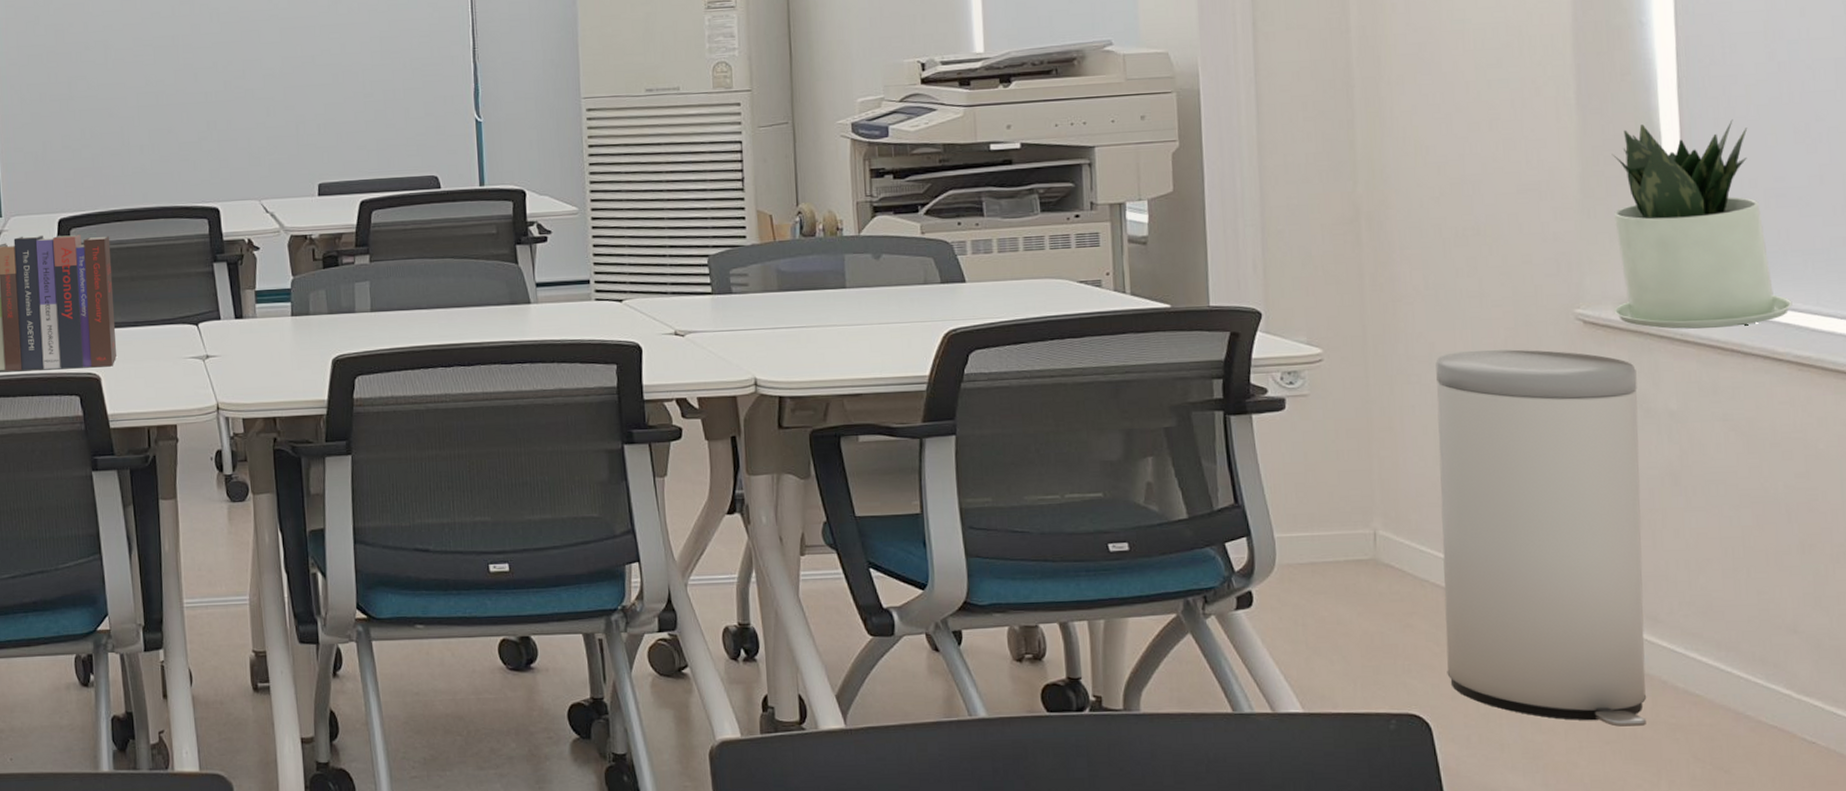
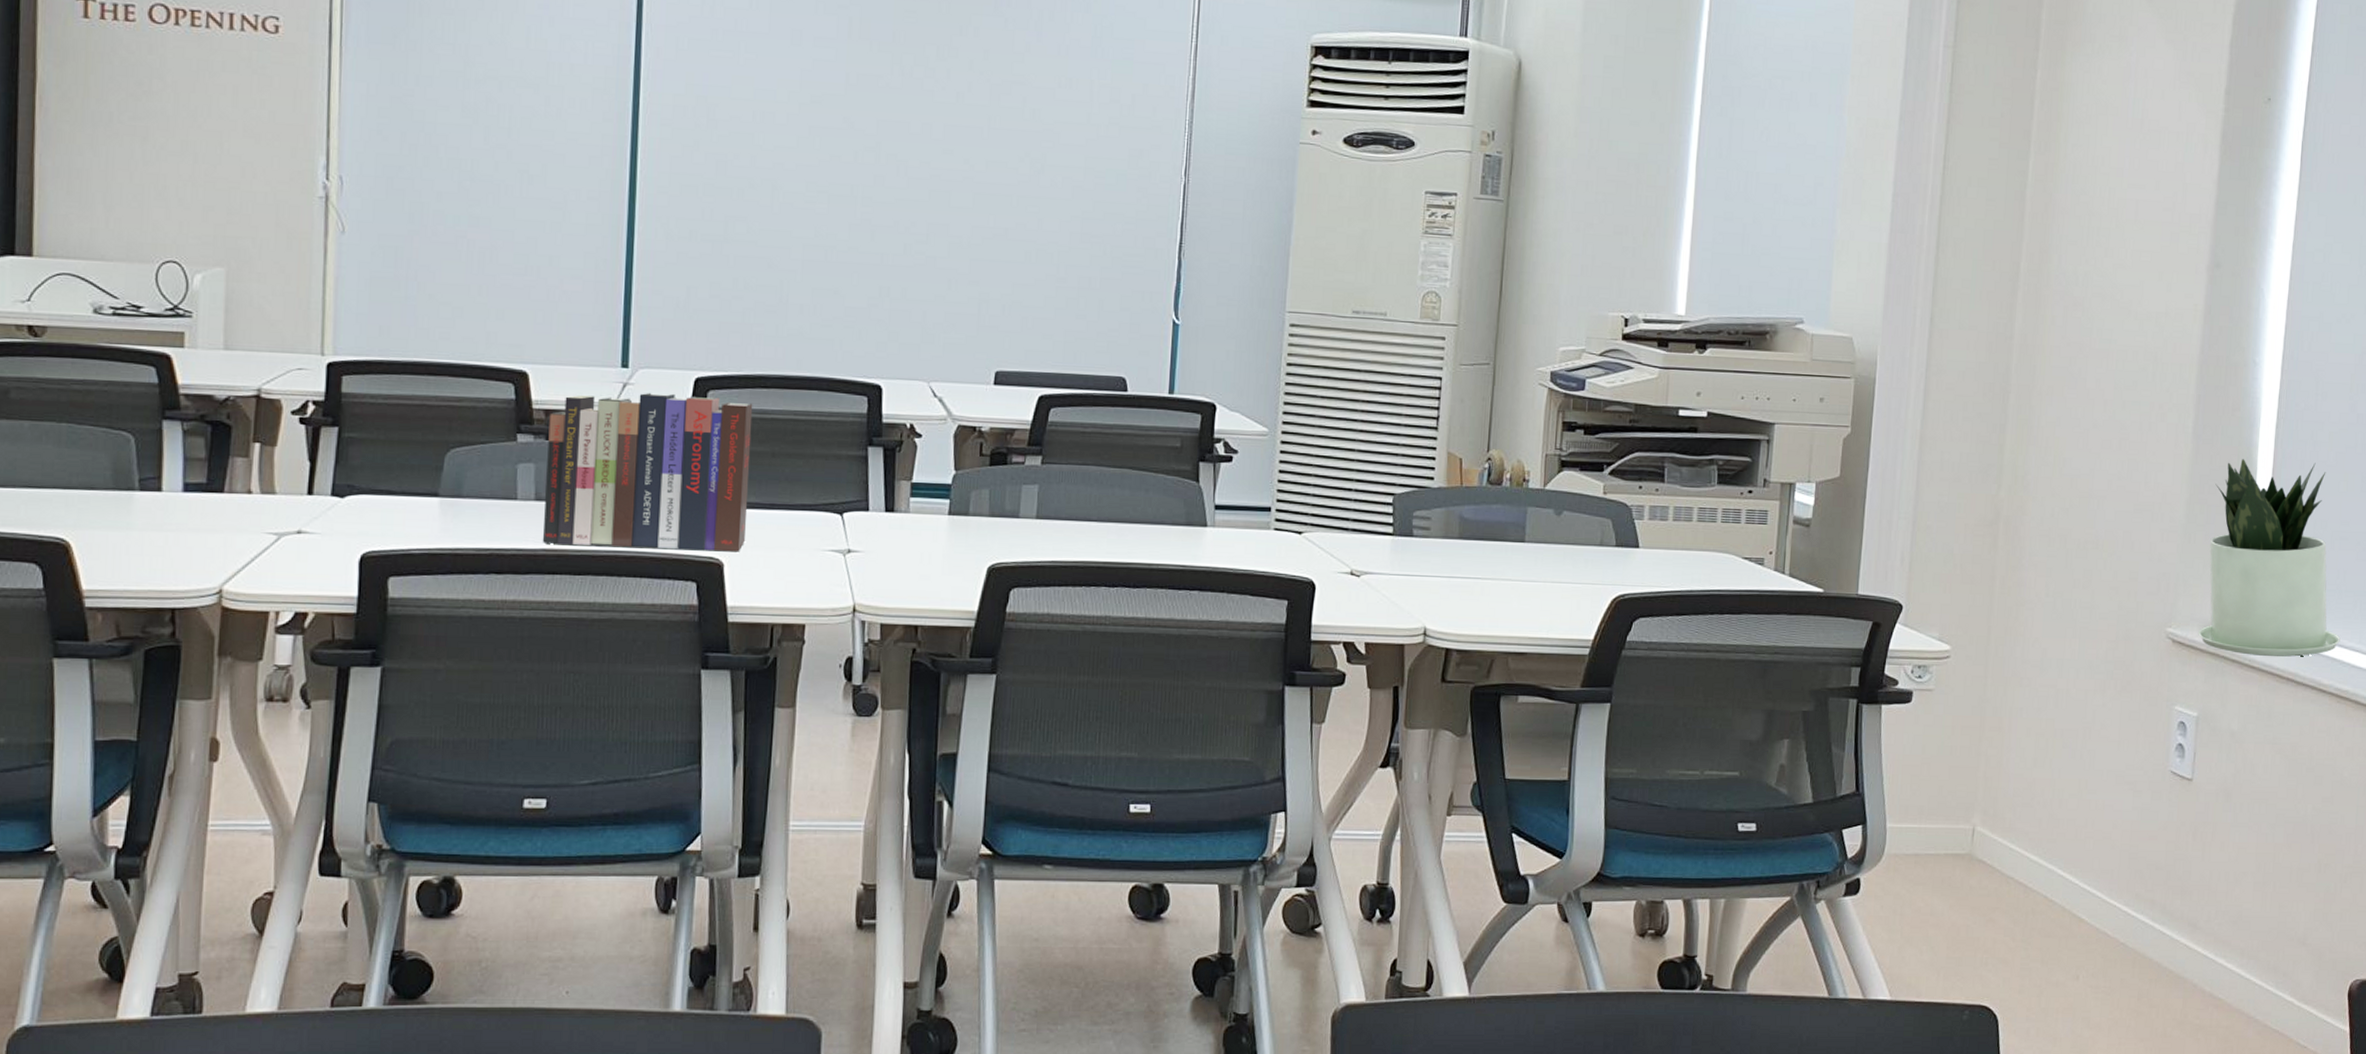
pedal bin: present [1435,349,1646,727] -> none [2018,660,2209,1026]

